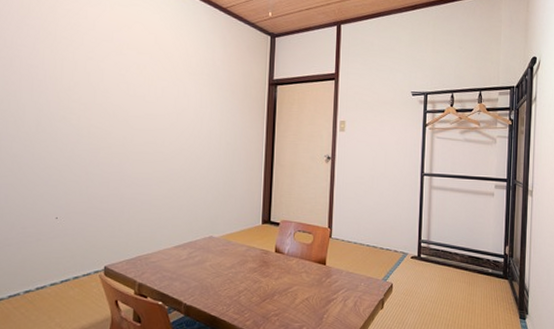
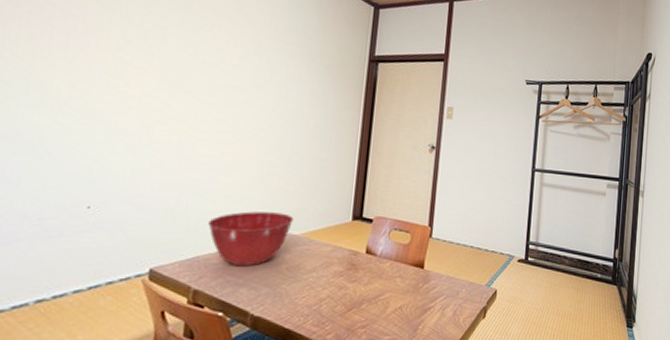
mixing bowl: none [146,218,213,264] -> present [208,211,293,267]

